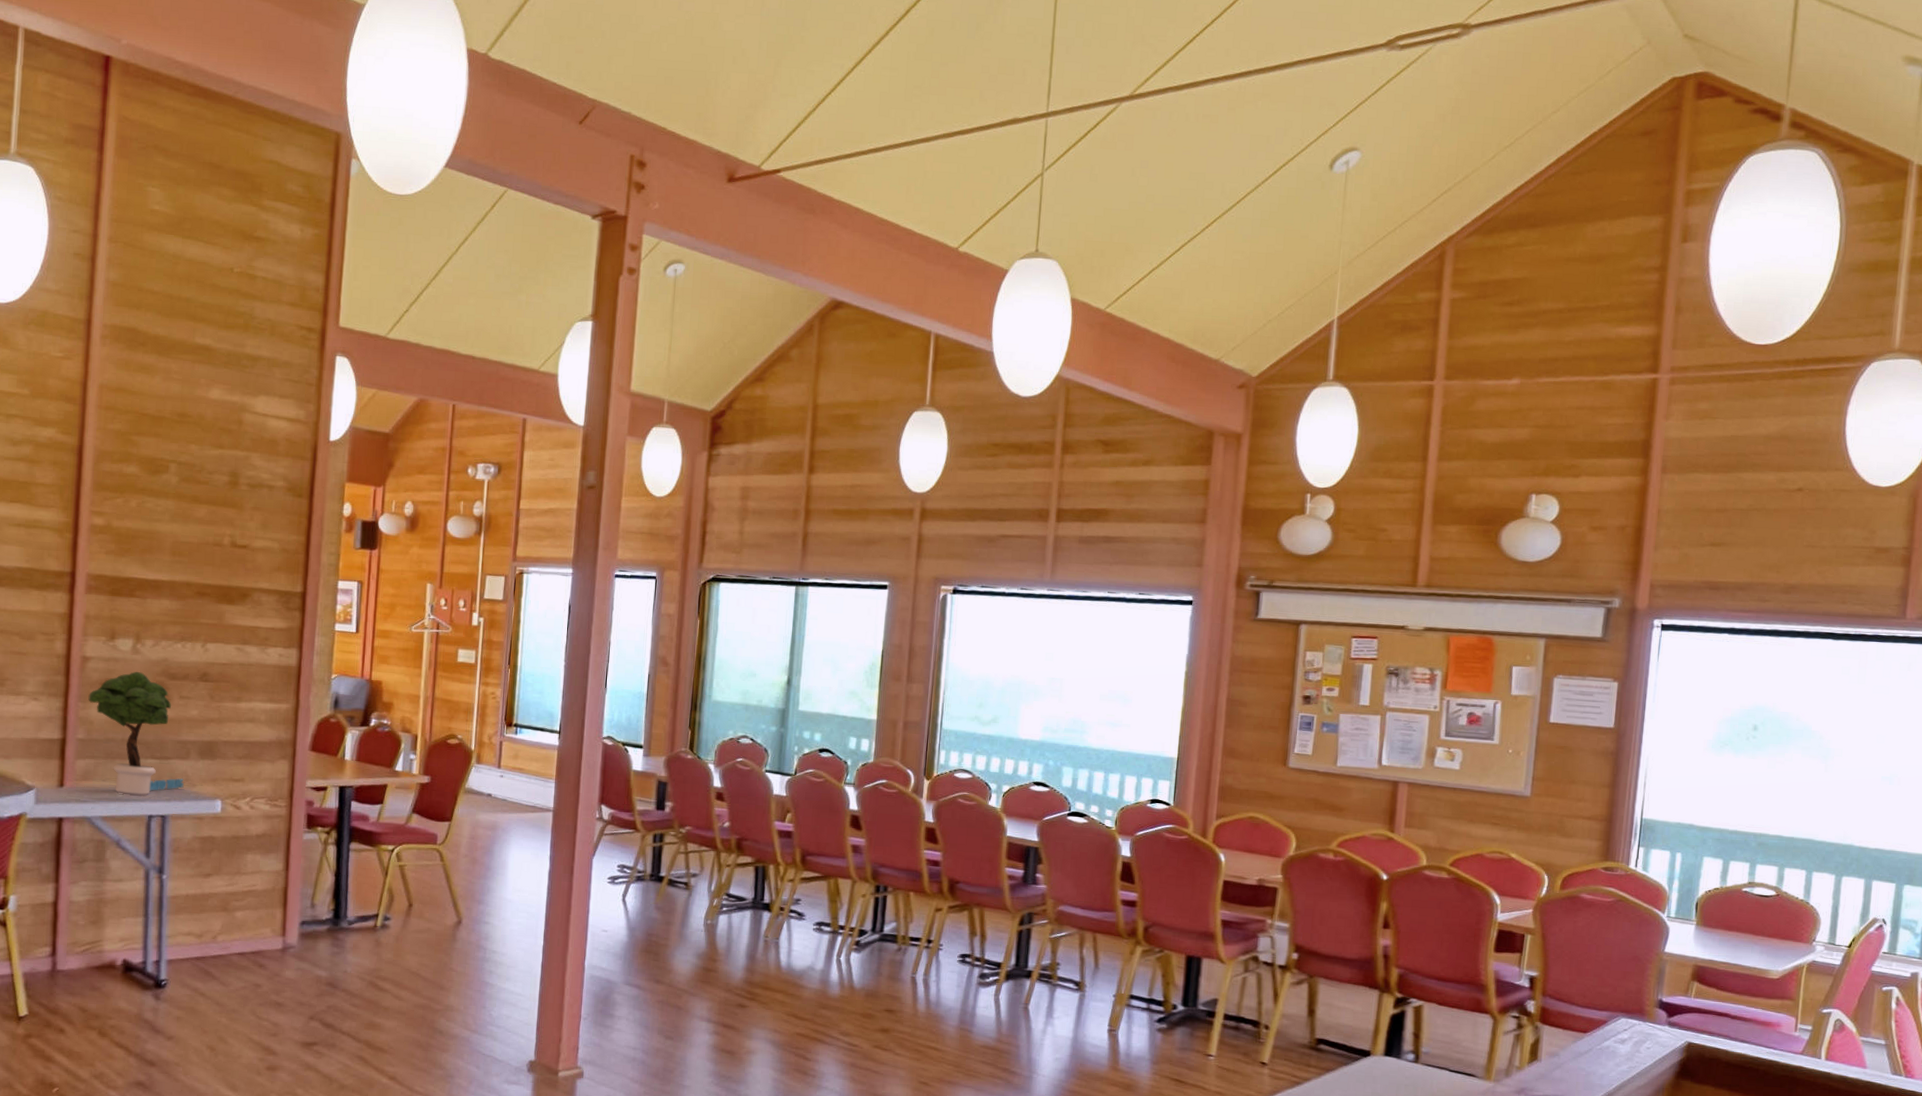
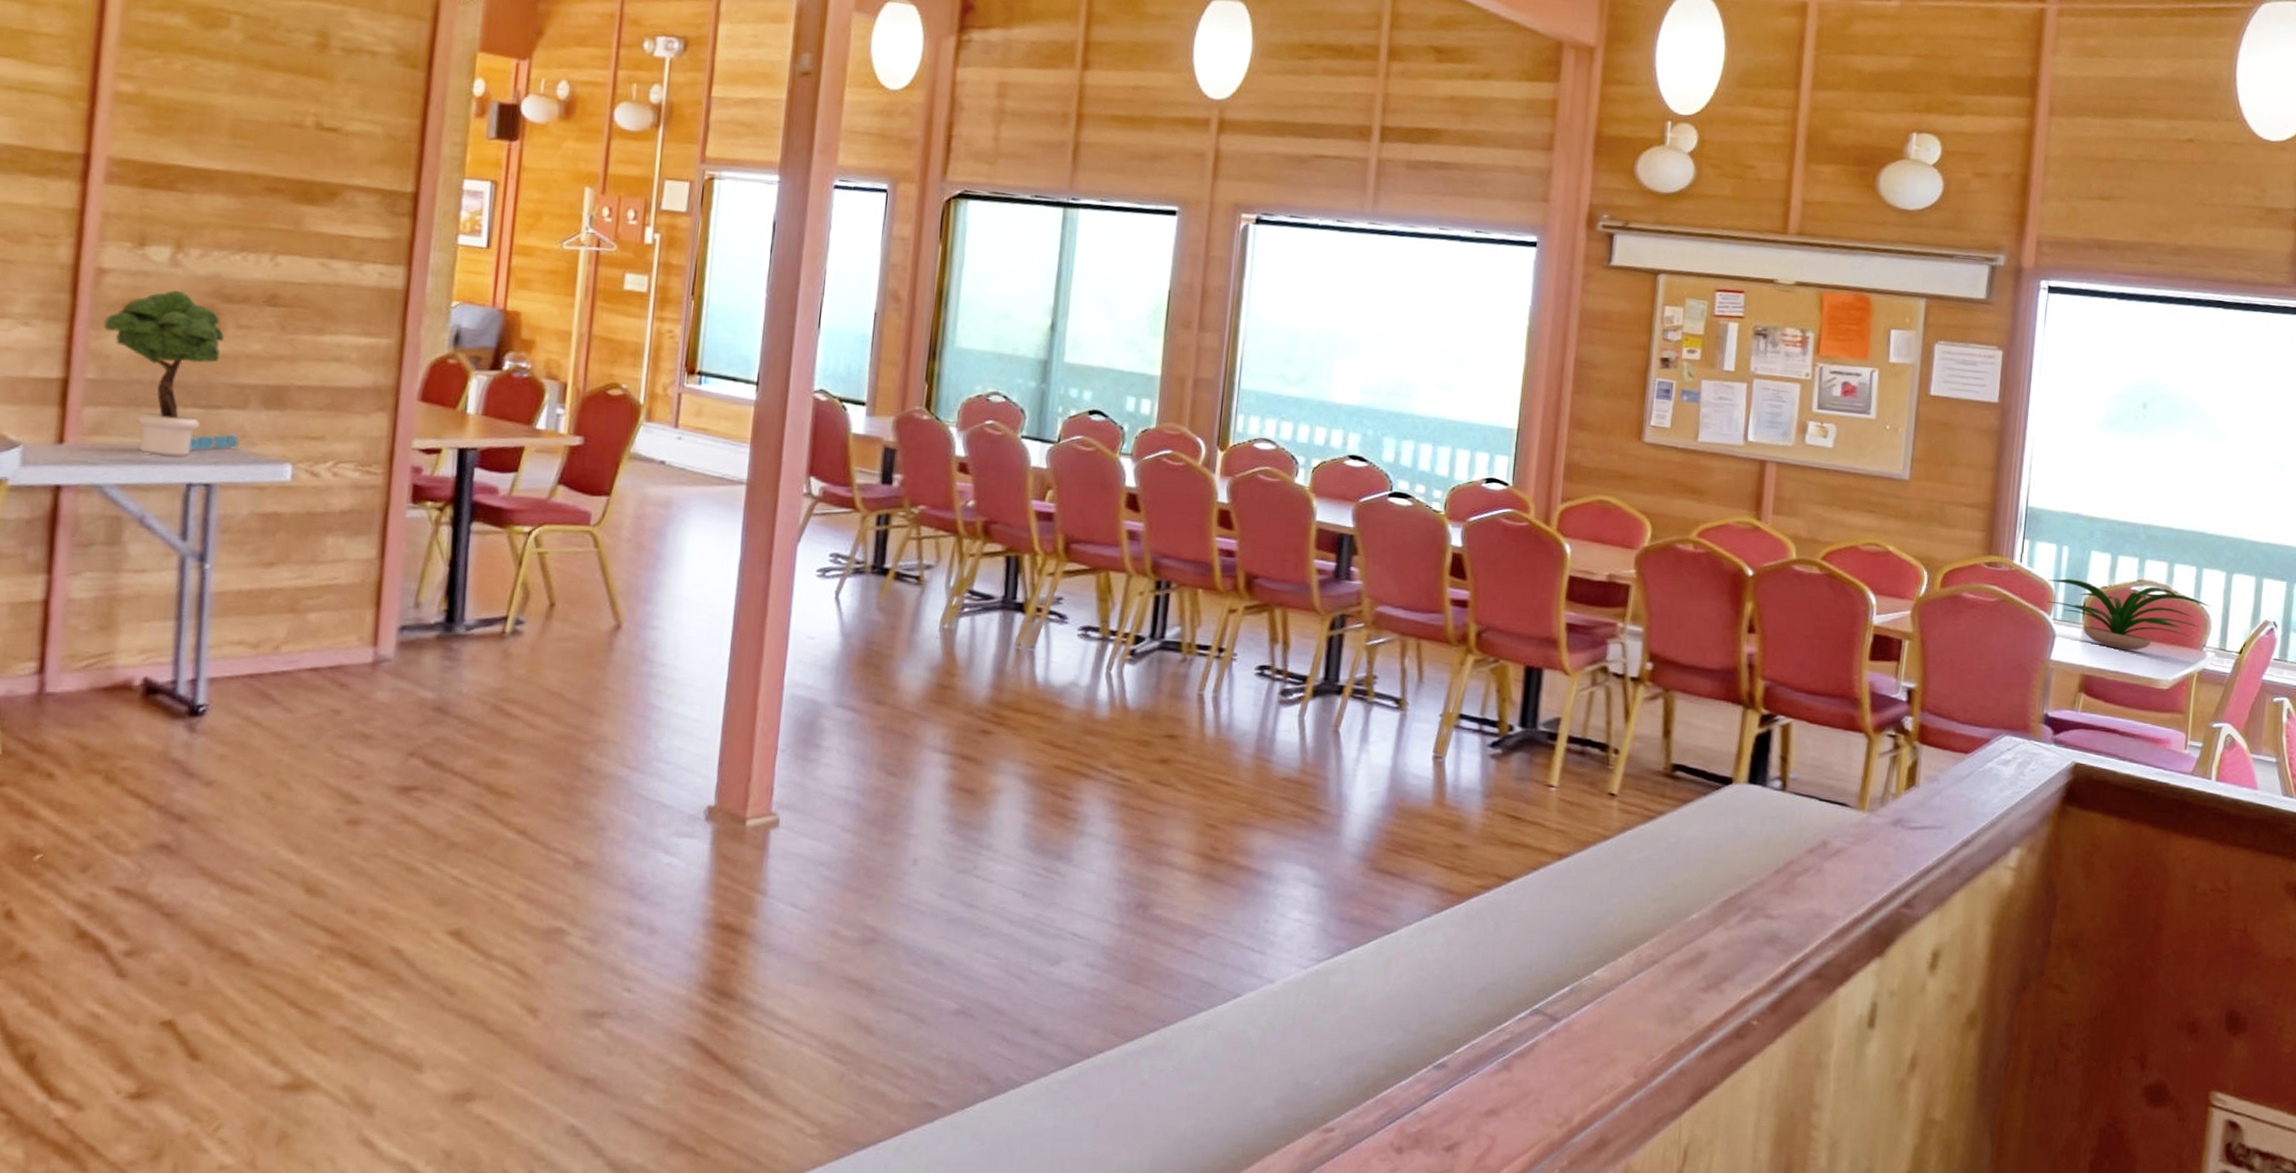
plant: none [1661,881,1820,945] -> present [2047,578,2210,651]

